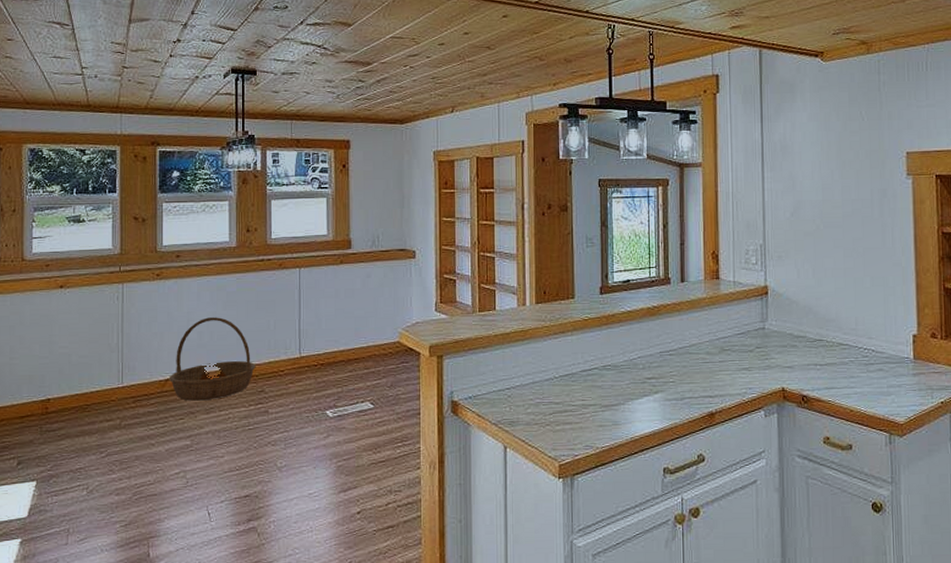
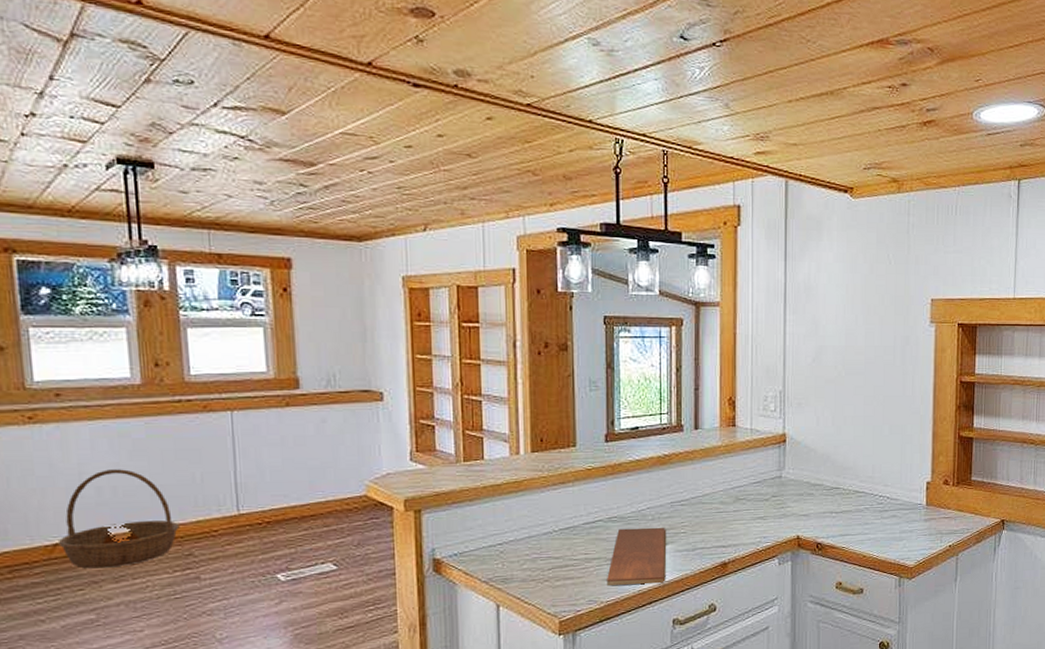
chopping board: none [602,376,657,433] -> present [607,527,667,586]

